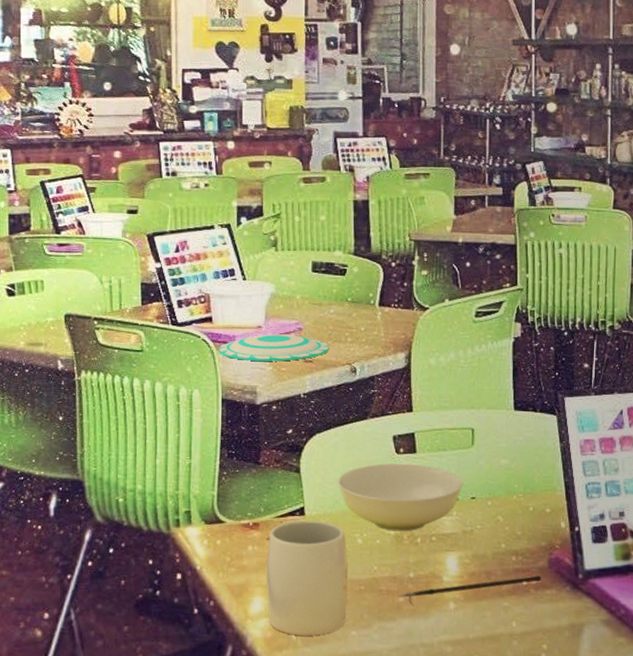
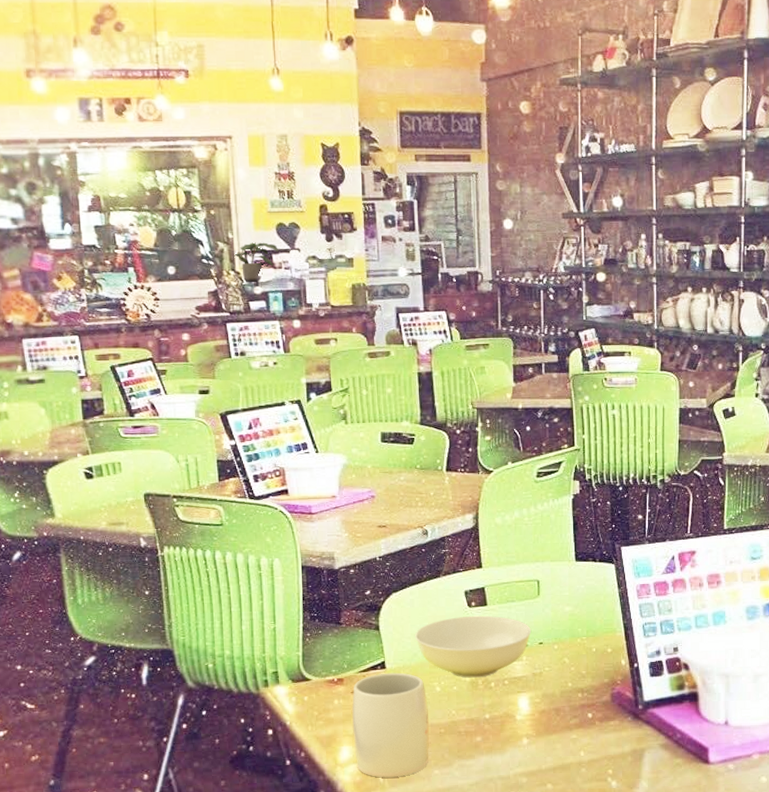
potted plant: none [169,61,217,101] -> present [232,242,279,282]
decorative plate: present [219,334,329,362] -> none [296,502,401,529]
paintbrush: present [398,575,542,606] -> none [476,709,605,744]

